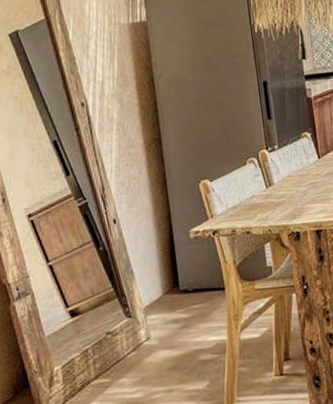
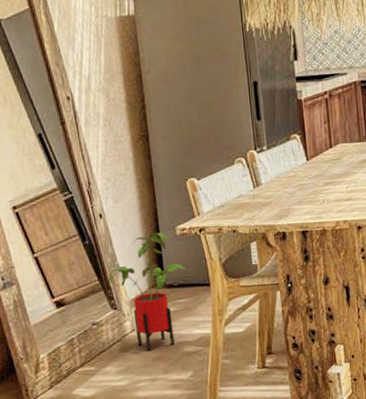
house plant: none [123,236,201,361] -> present [109,232,186,352]

